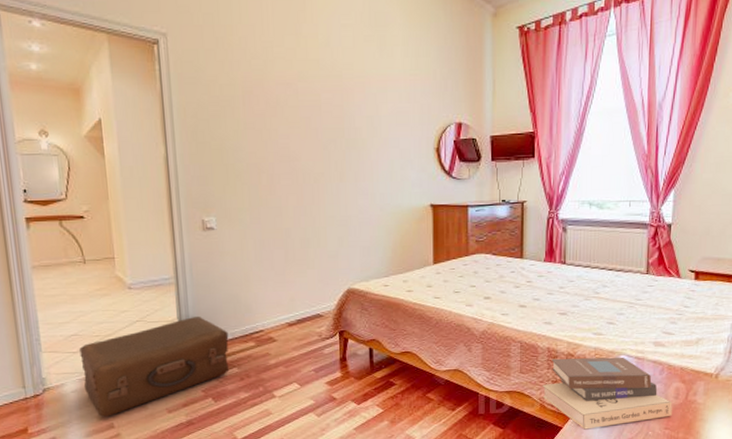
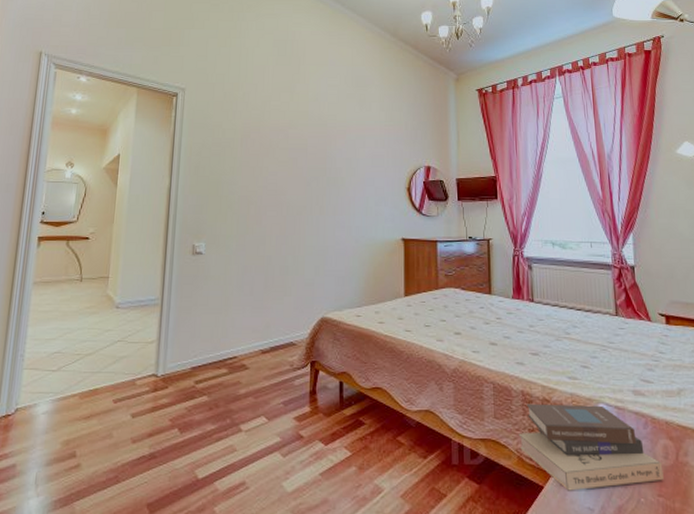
suitcase: present [79,316,230,417] -> none [55,338,203,443]

